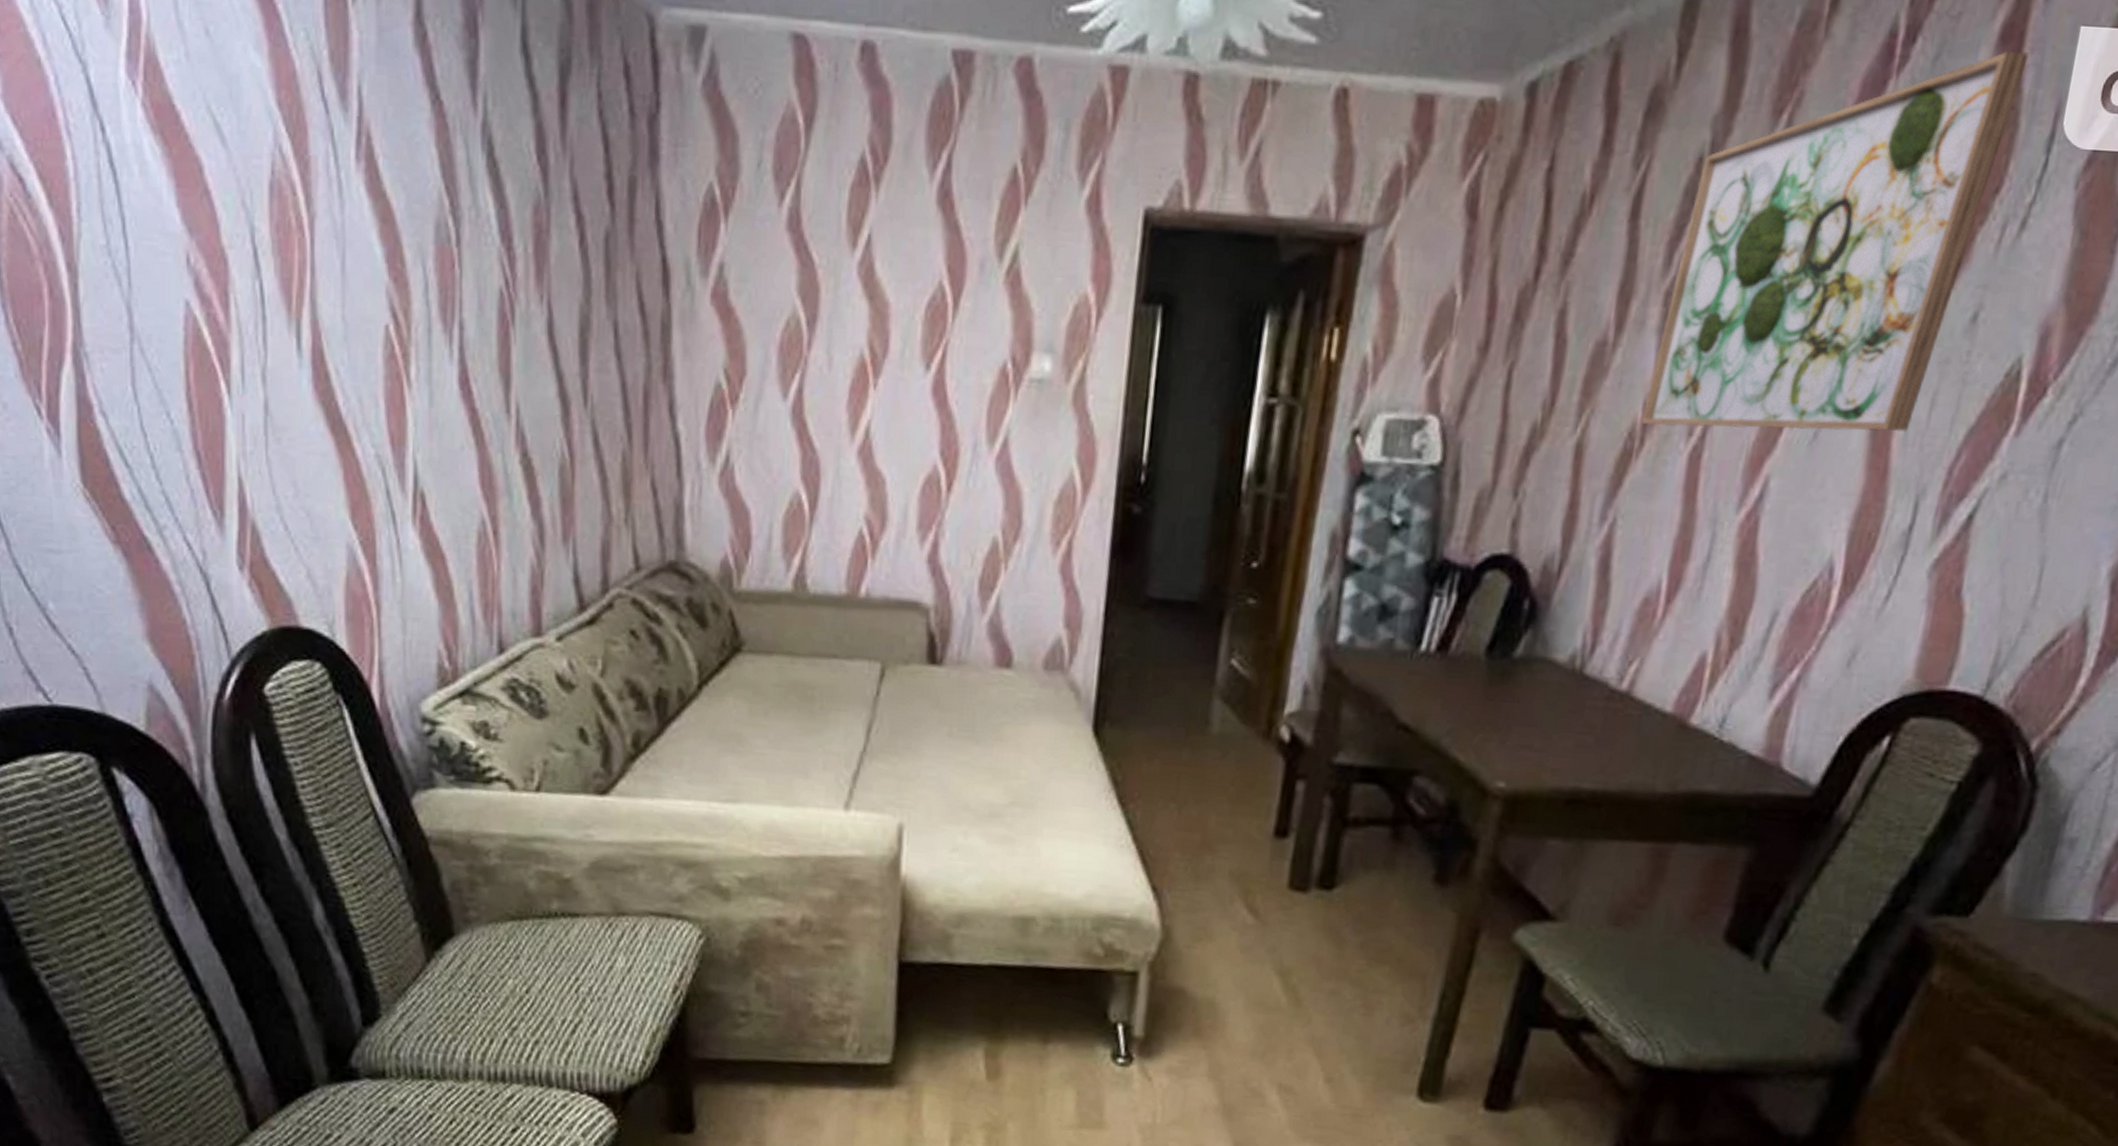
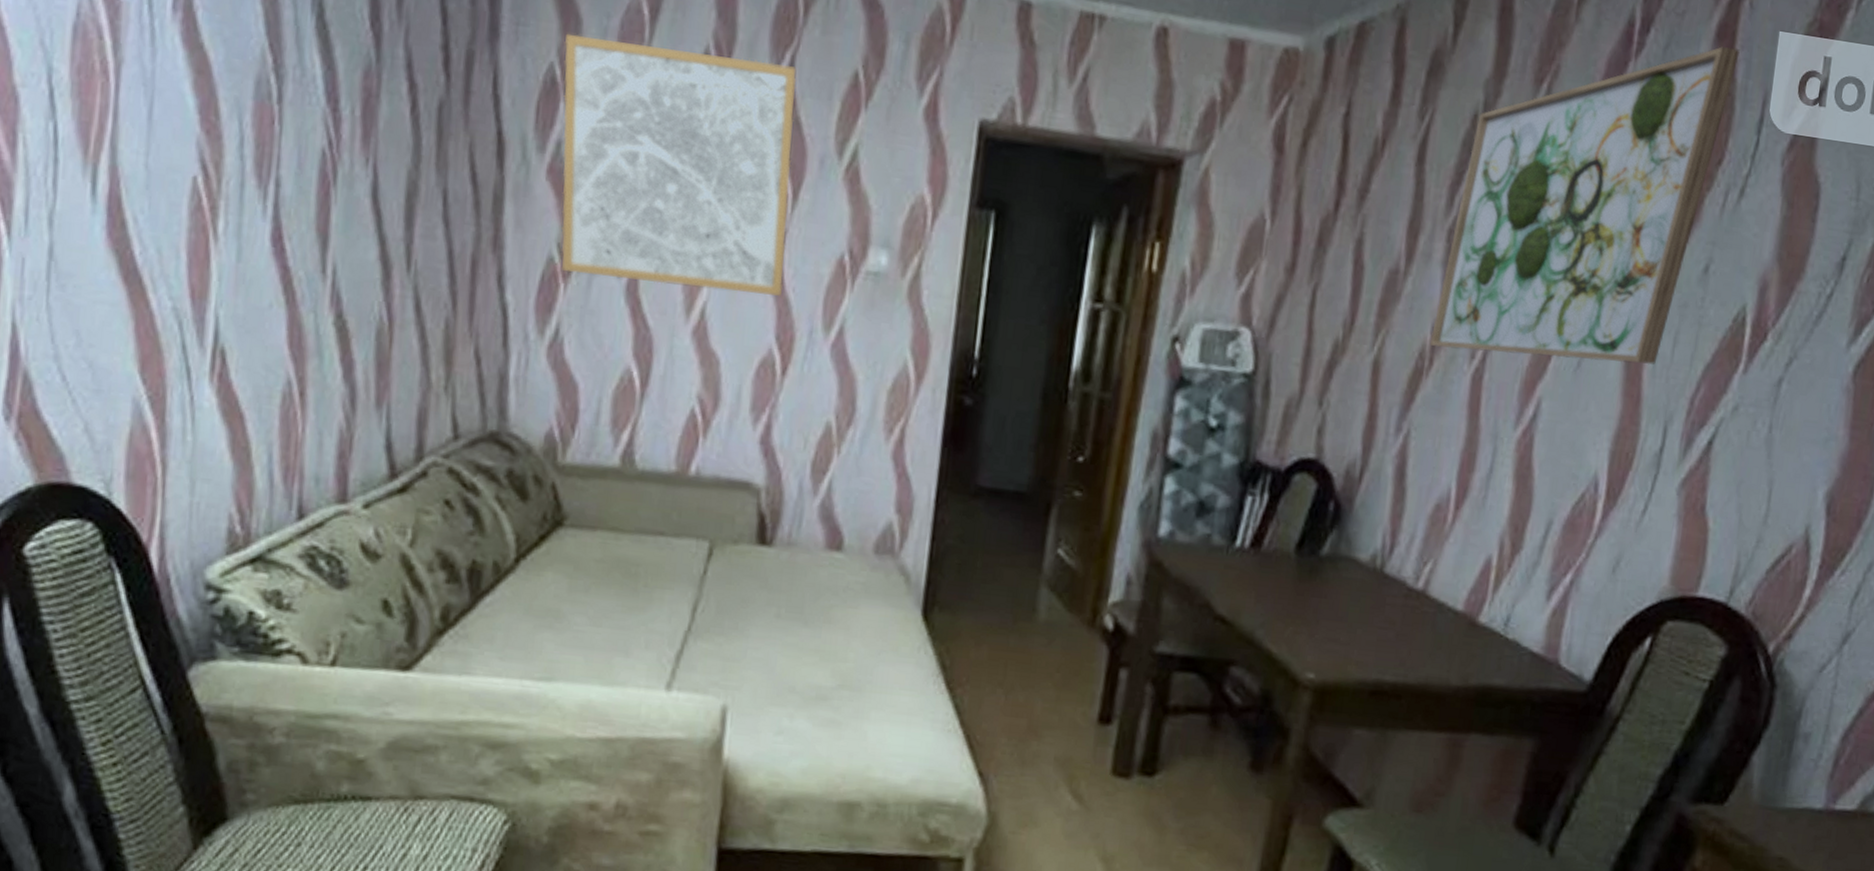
wall art: none [722,150,954,410] -> present [561,33,797,296]

